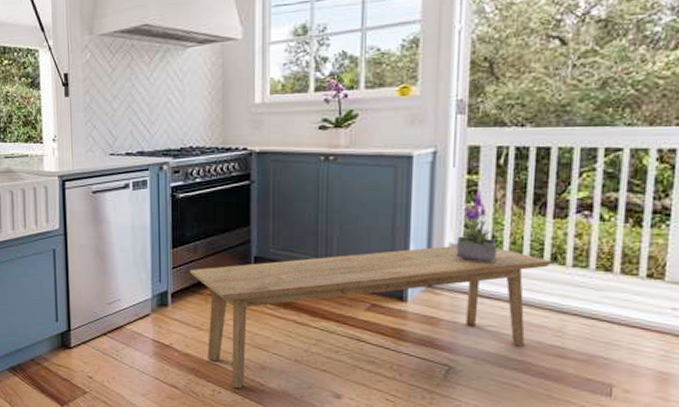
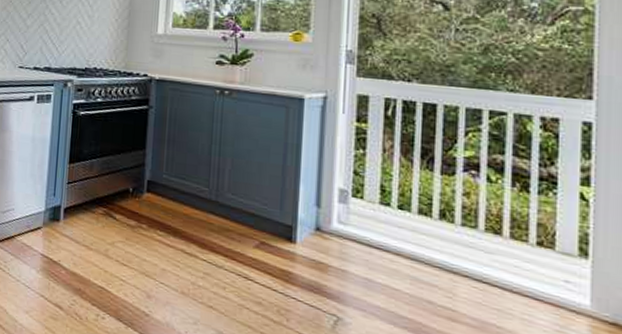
bench: present [190,245,552,389] -> none [84,186,441,317]
potted plant: present [456,189,497,263] -> none [345,137,386,213]

